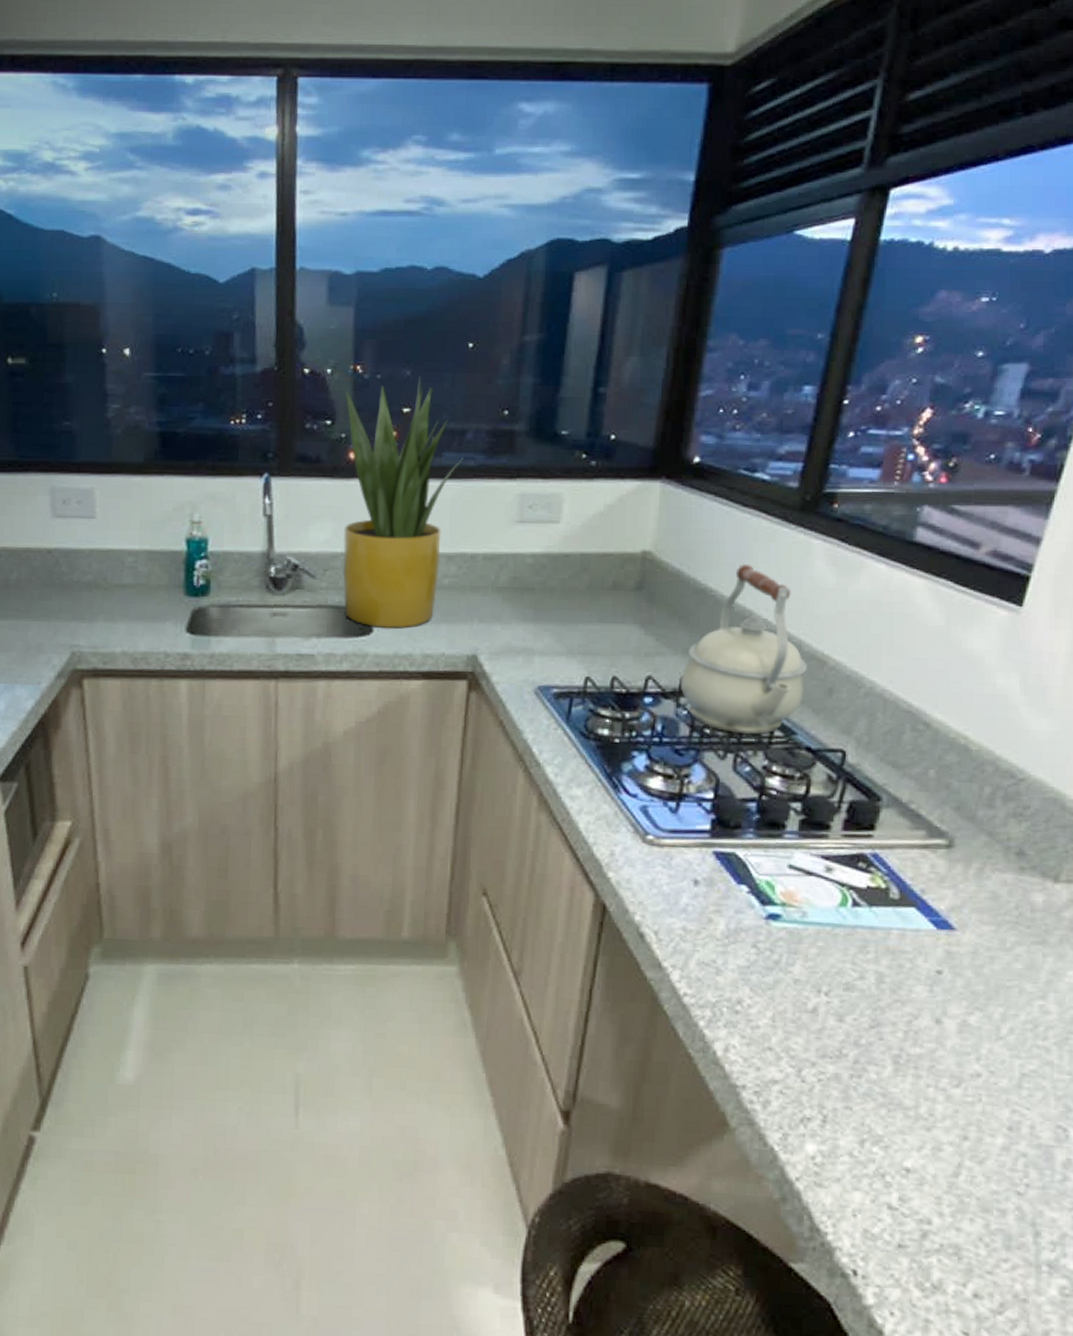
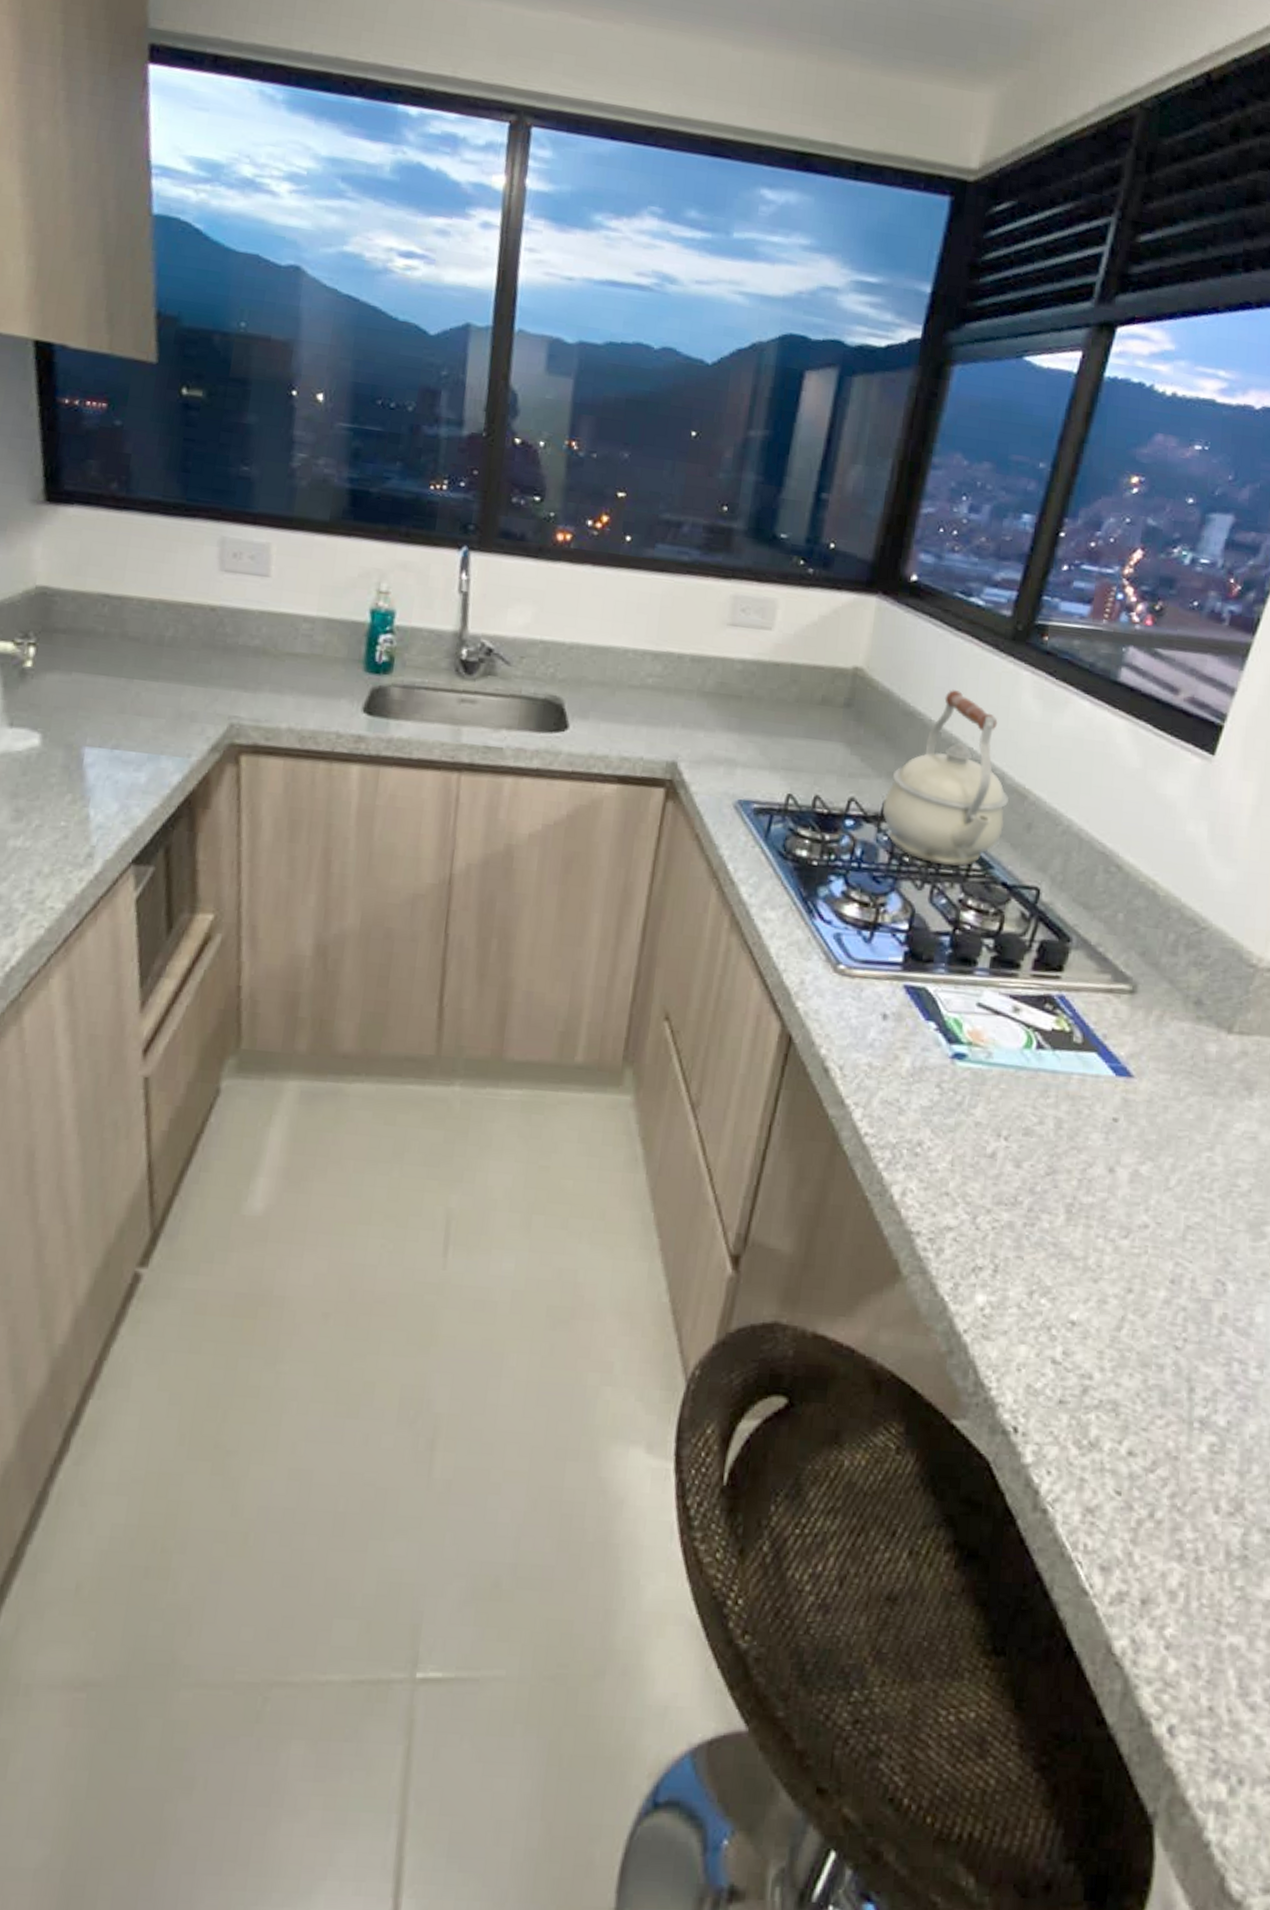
planter: present [342,376,465,629] -> none [539,460,679,728]

